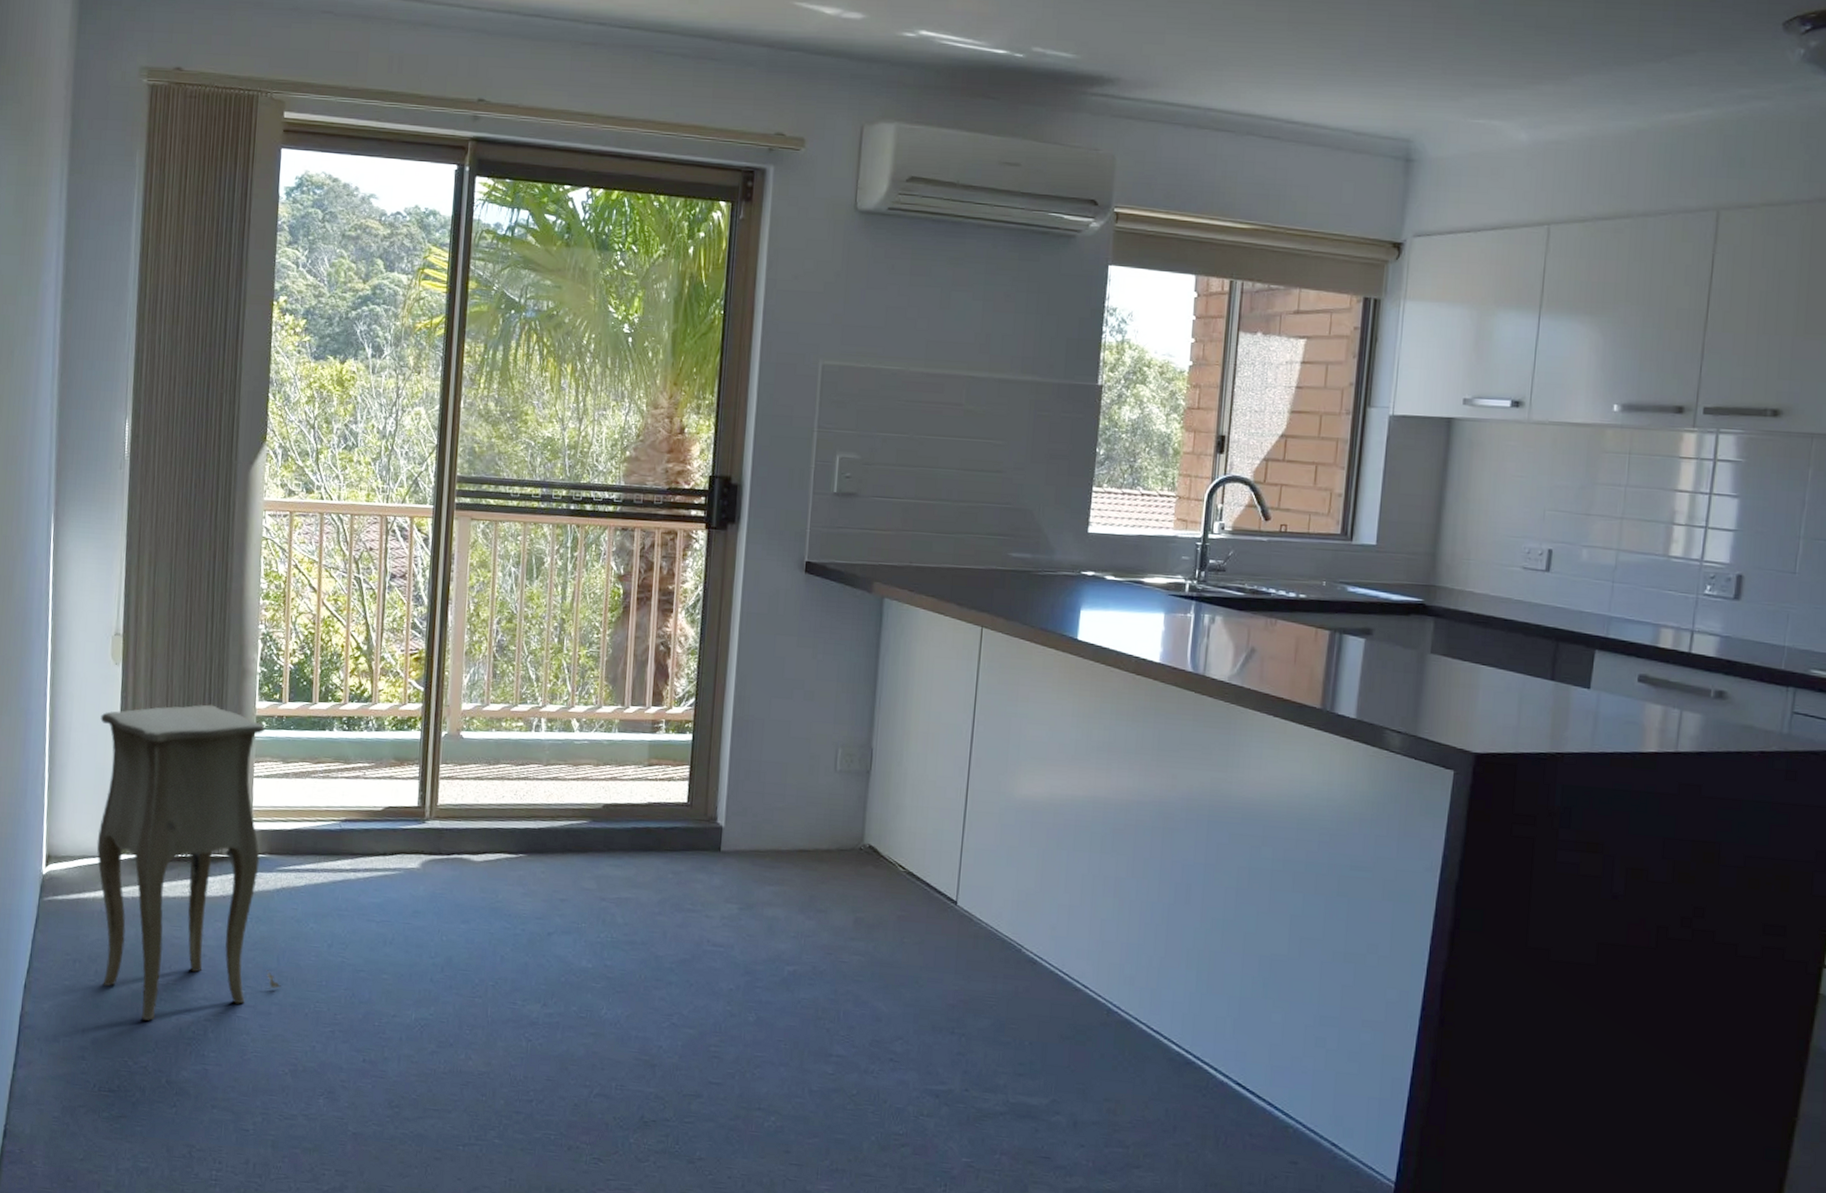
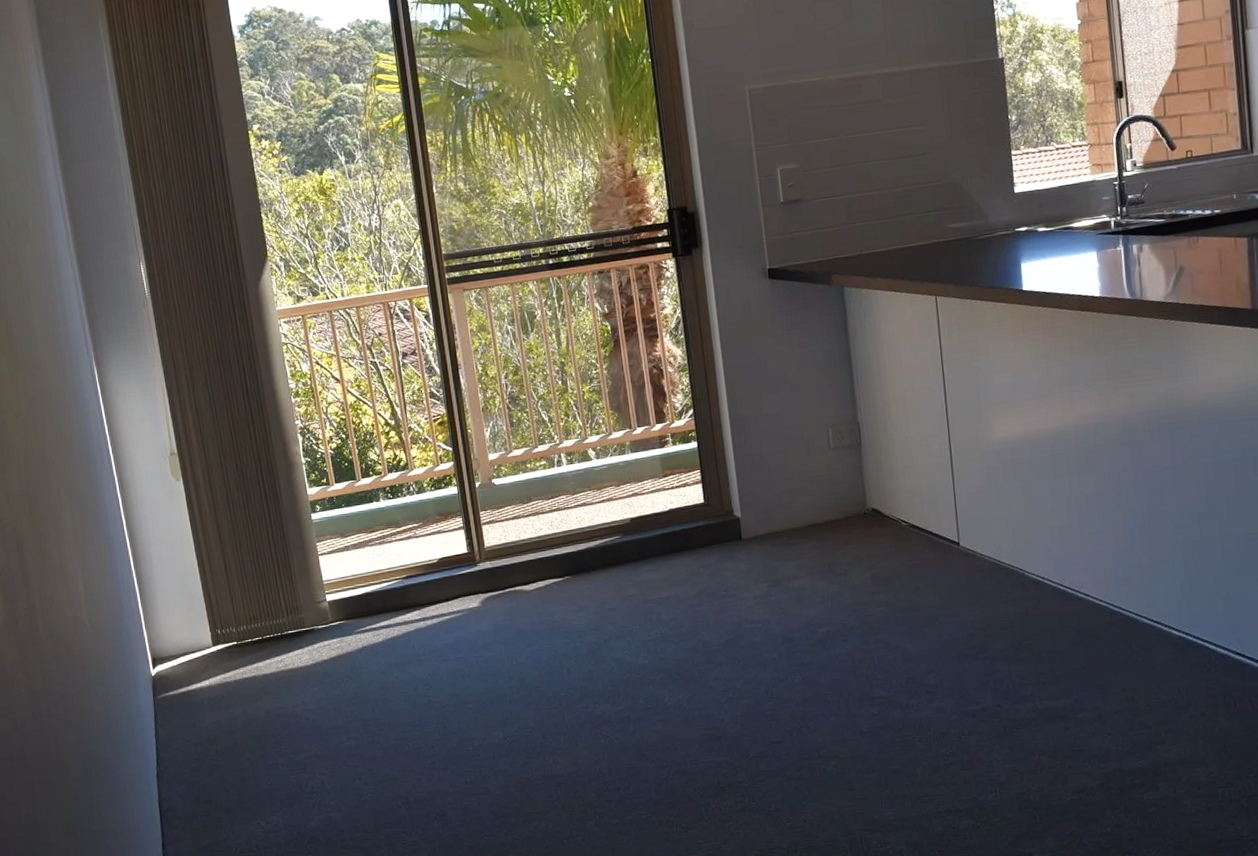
side table: present [96,704,281,1021] -> none [173,499,380,785]

